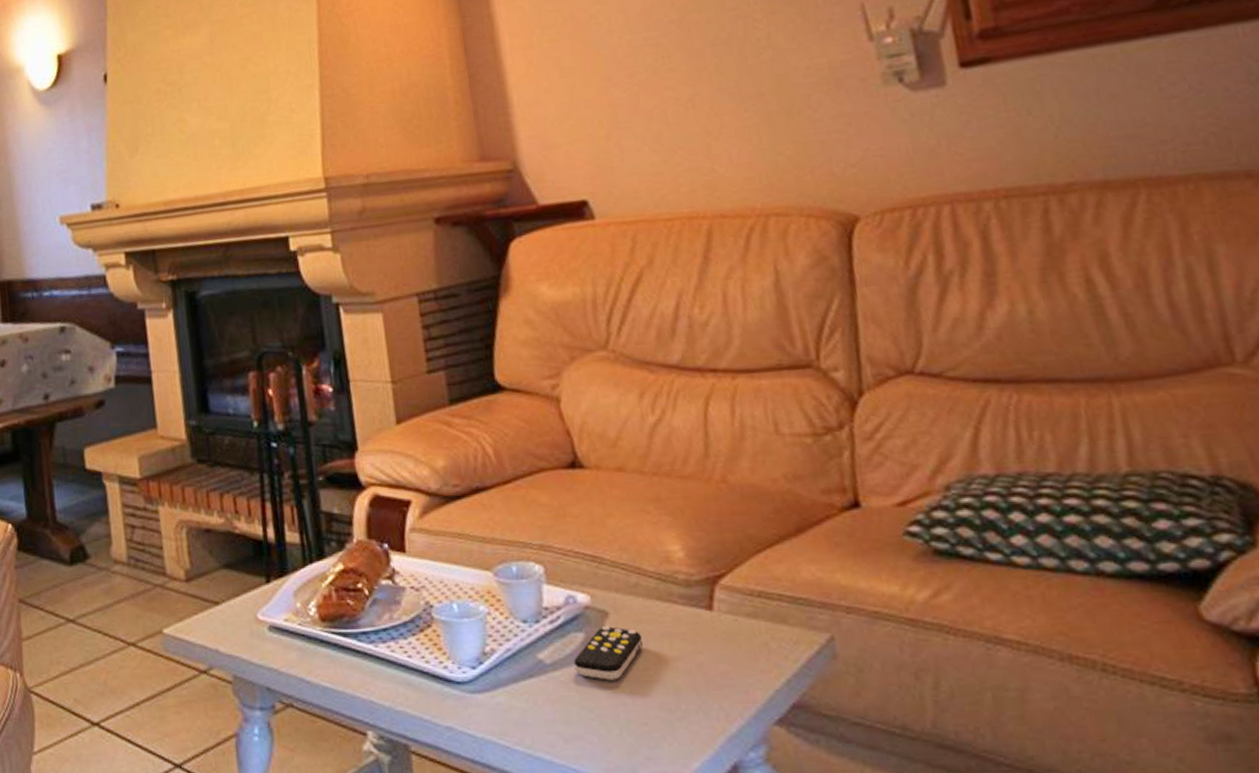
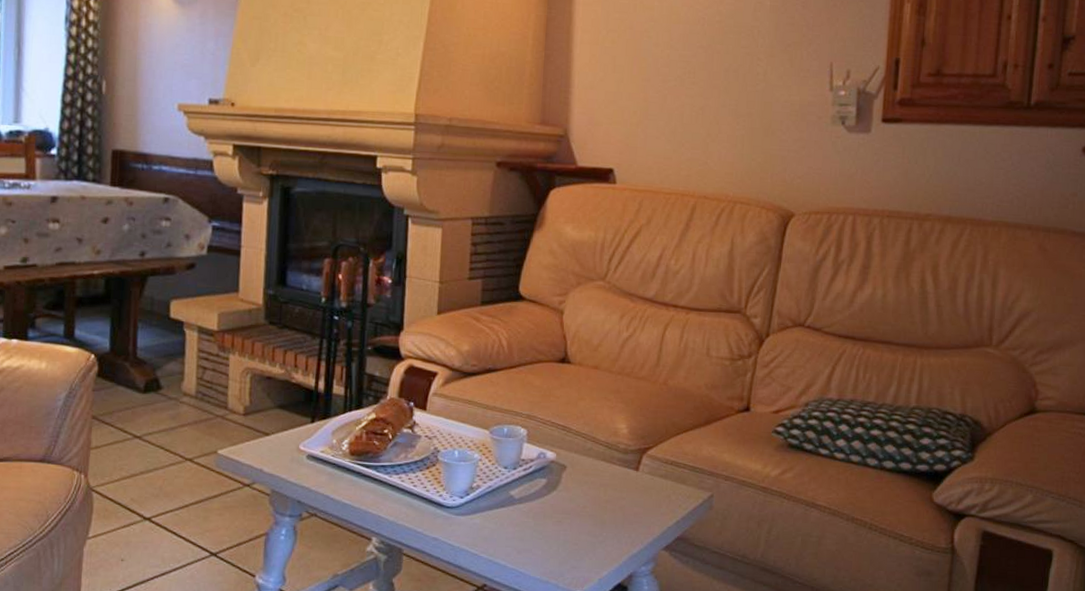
remote control: present [574,626,643,681] -> none [535,476,586,513]

